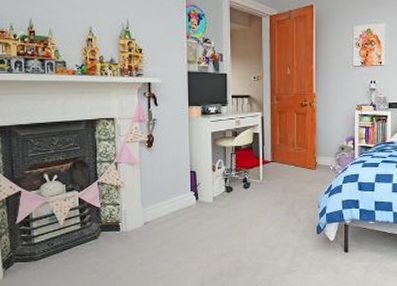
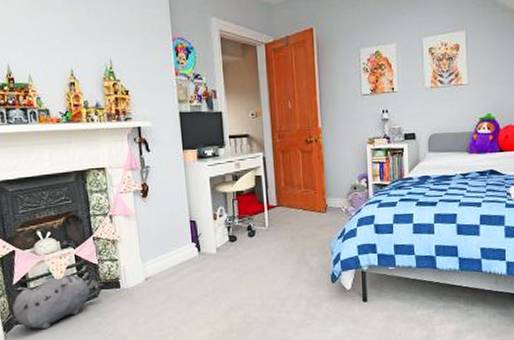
plush toy: none [14,217,105,268] -> present [12,275,105,330]

